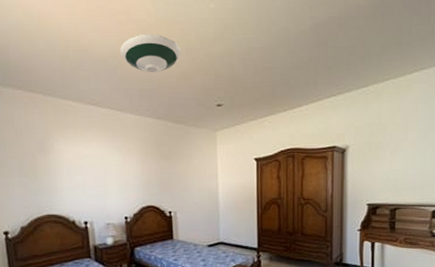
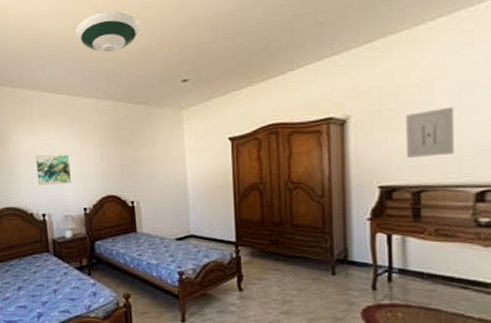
wall art: none [79,164,113,194] -> present [36,154,71,185]
wall art: none [387,143,421,182] -> present [405,106,455,158]

